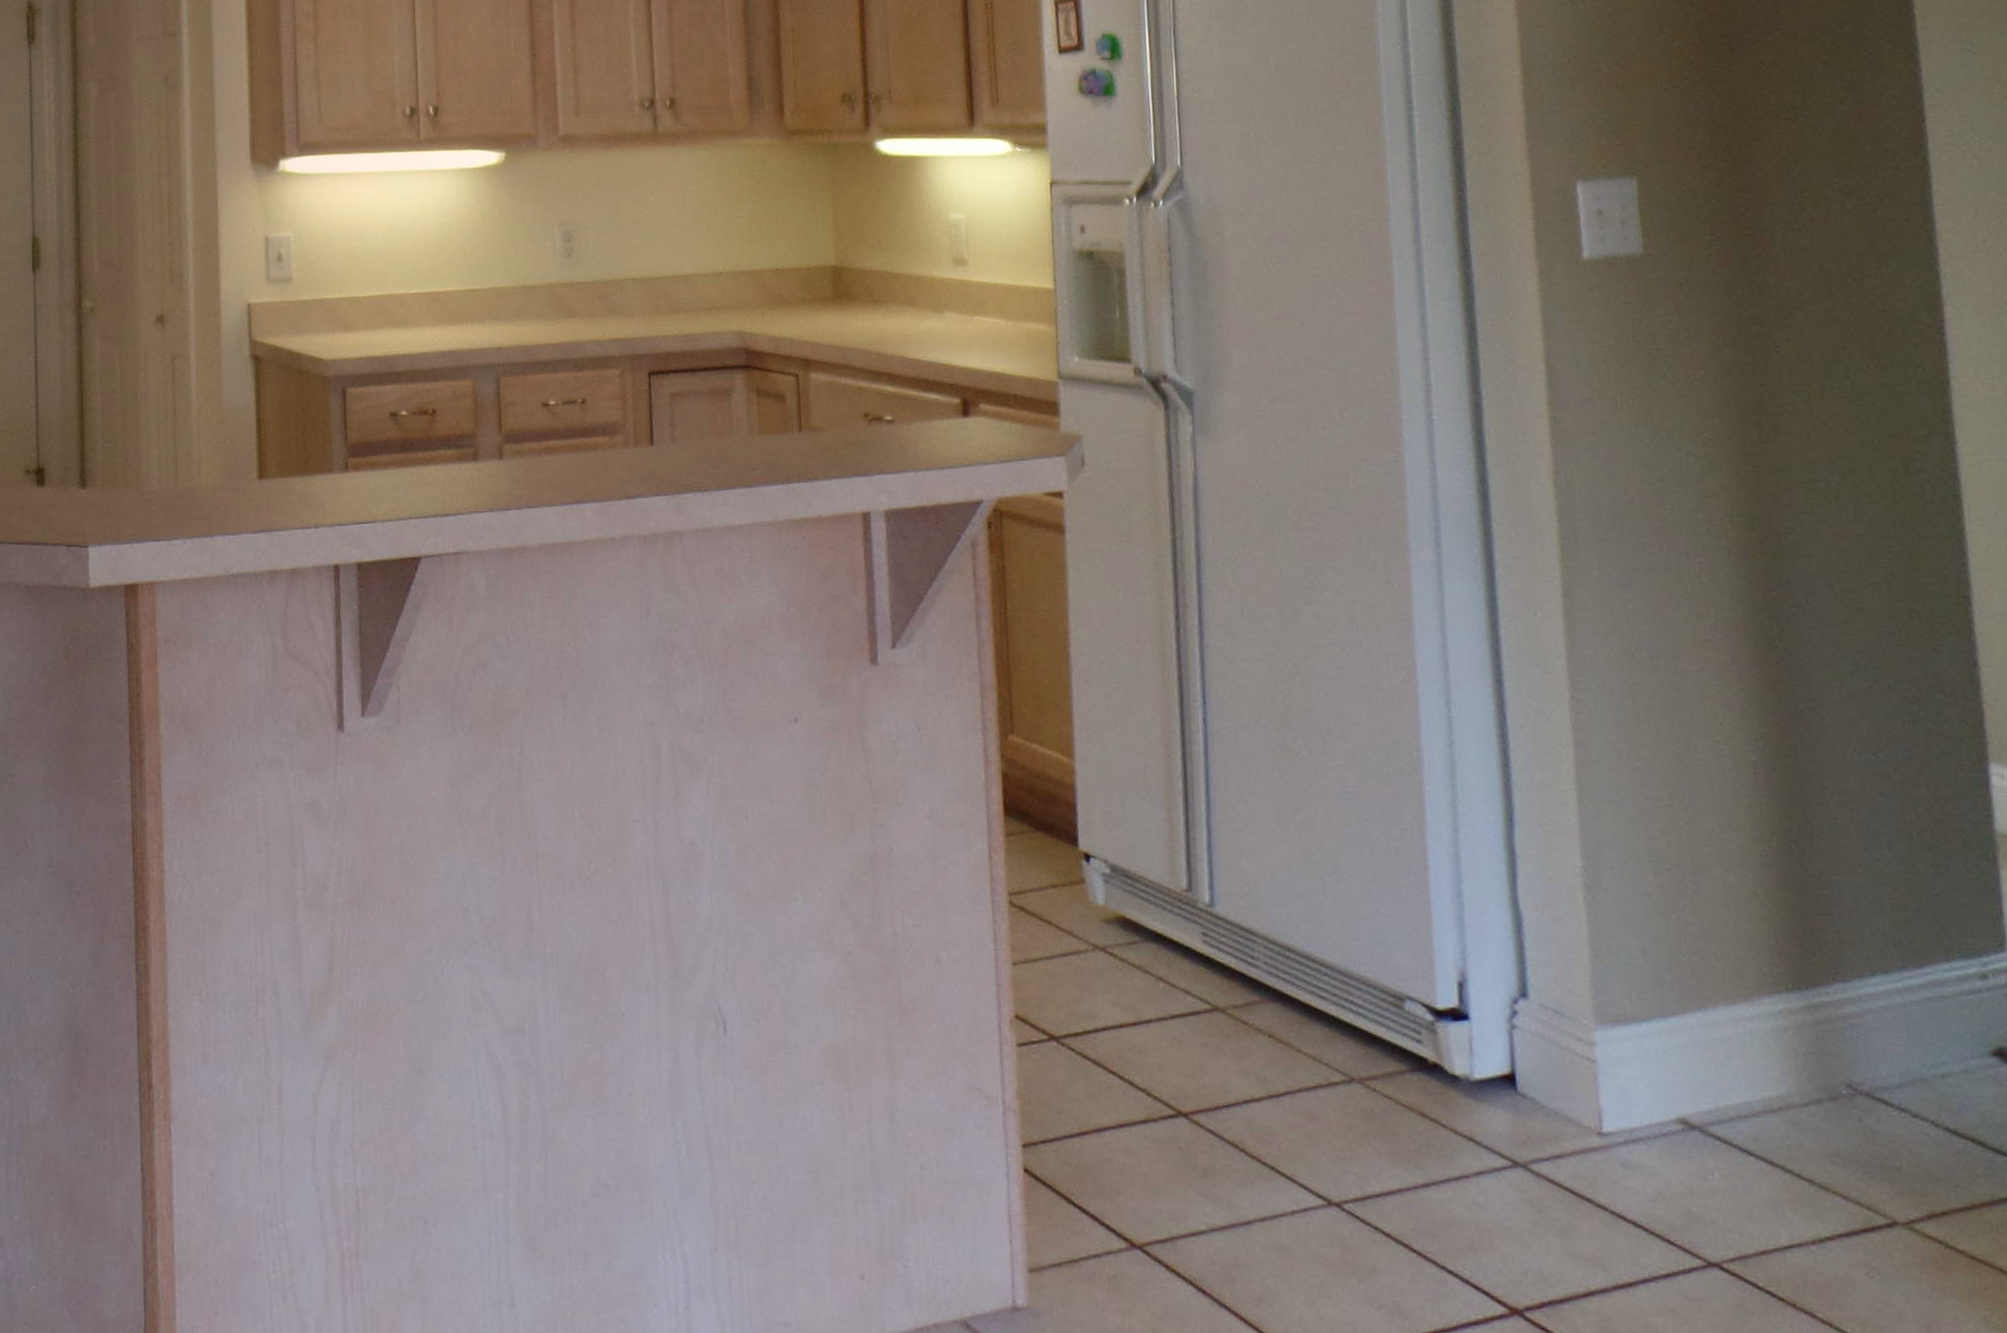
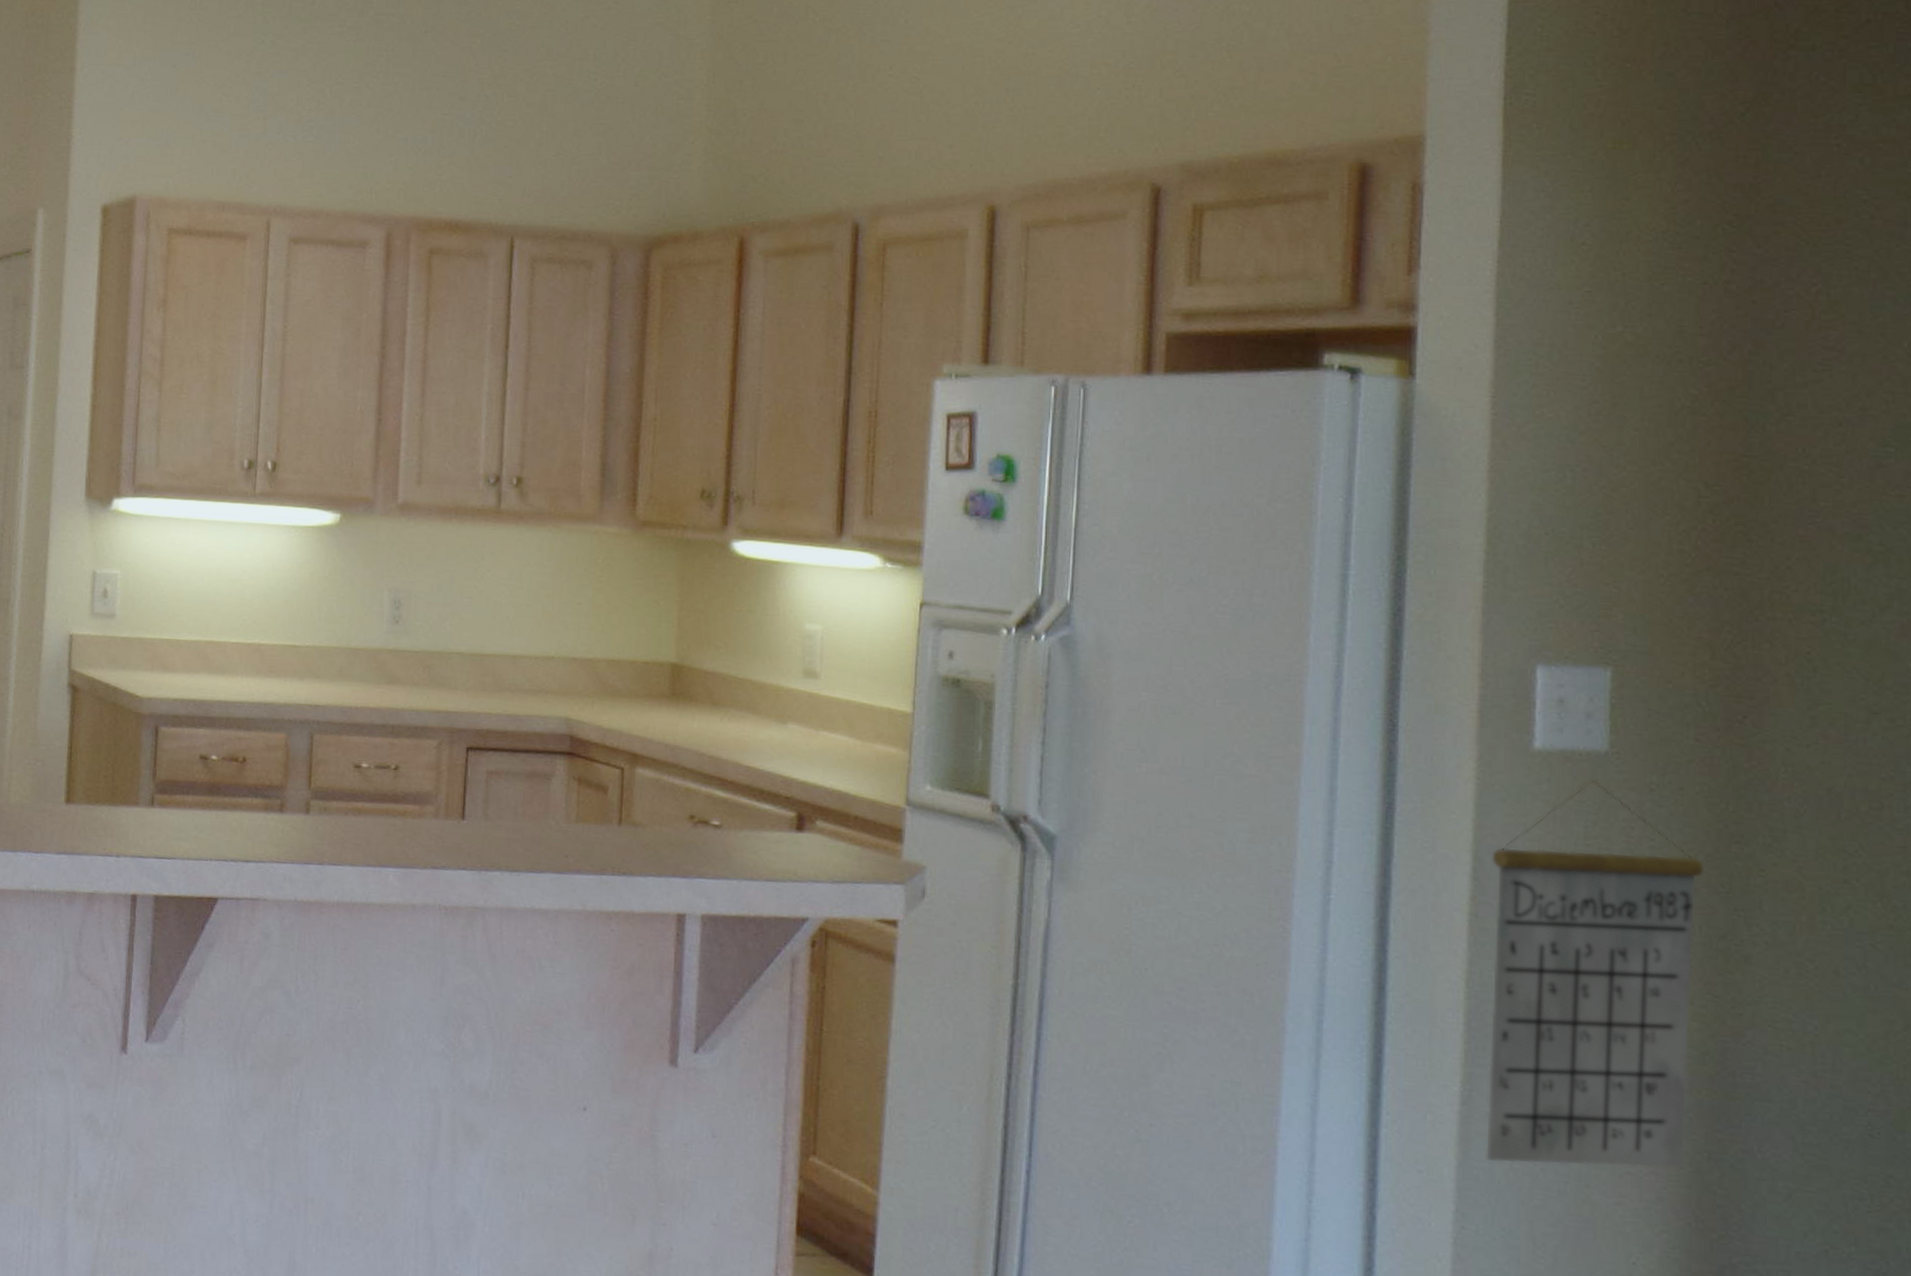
calendar: none [1561,281,1749,647] -> present [1486,780,1705,1168]

